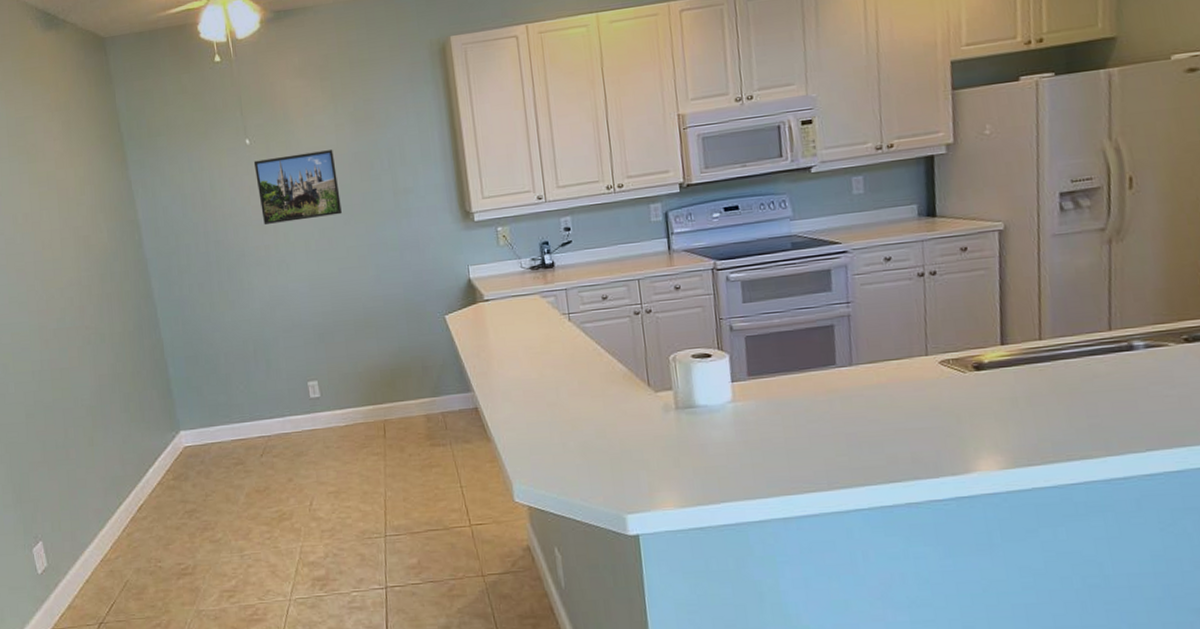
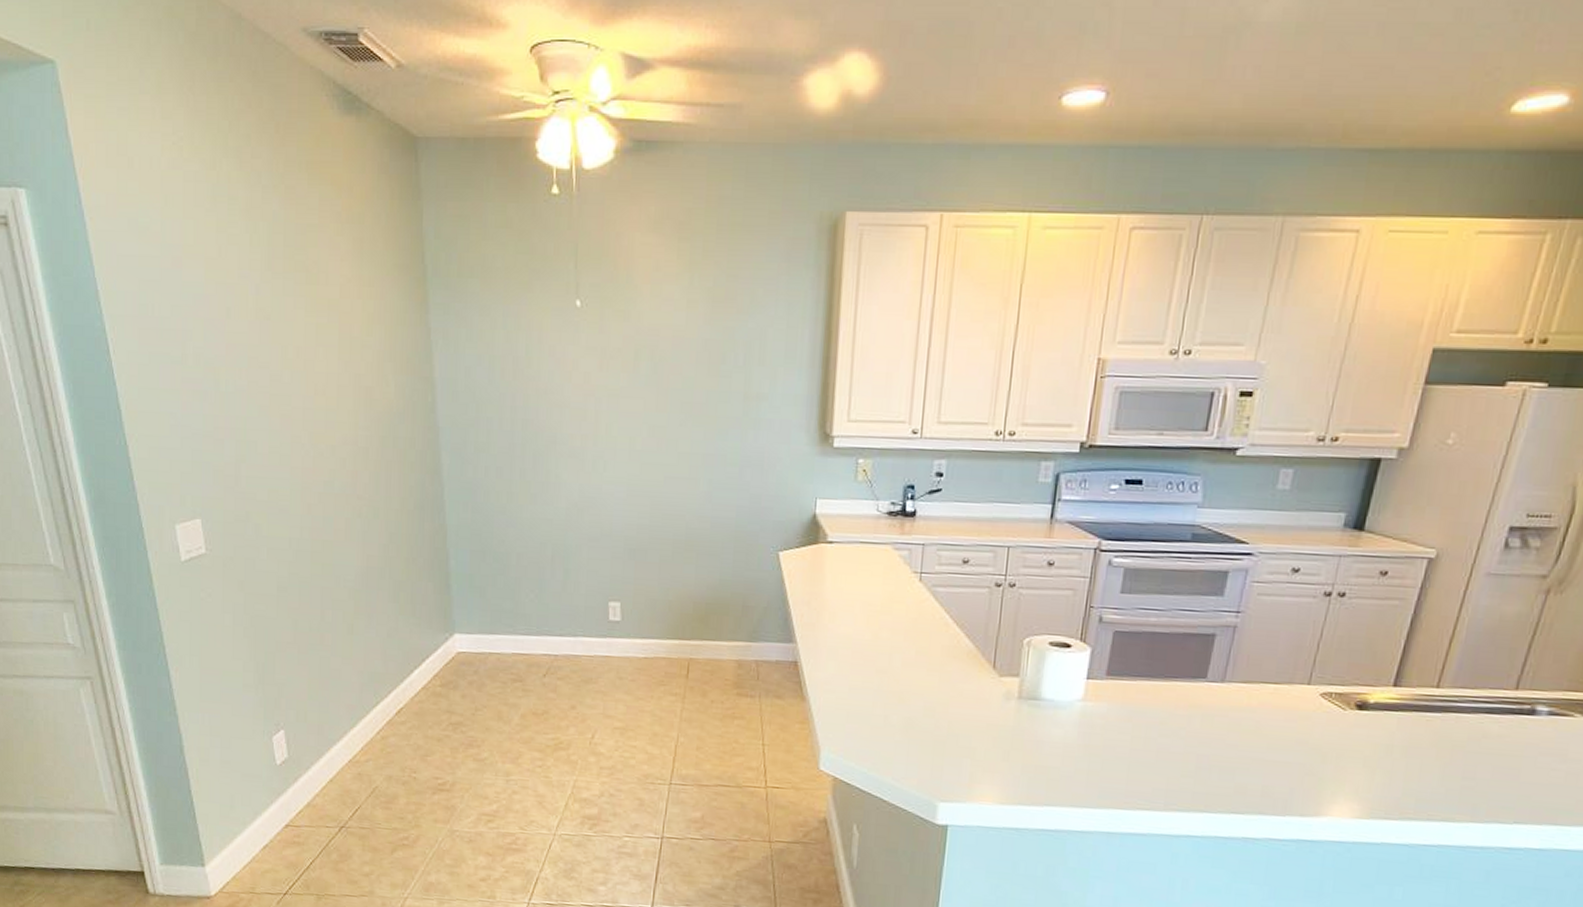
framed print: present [253,150,342,225] -> none [582,329,680,412]

